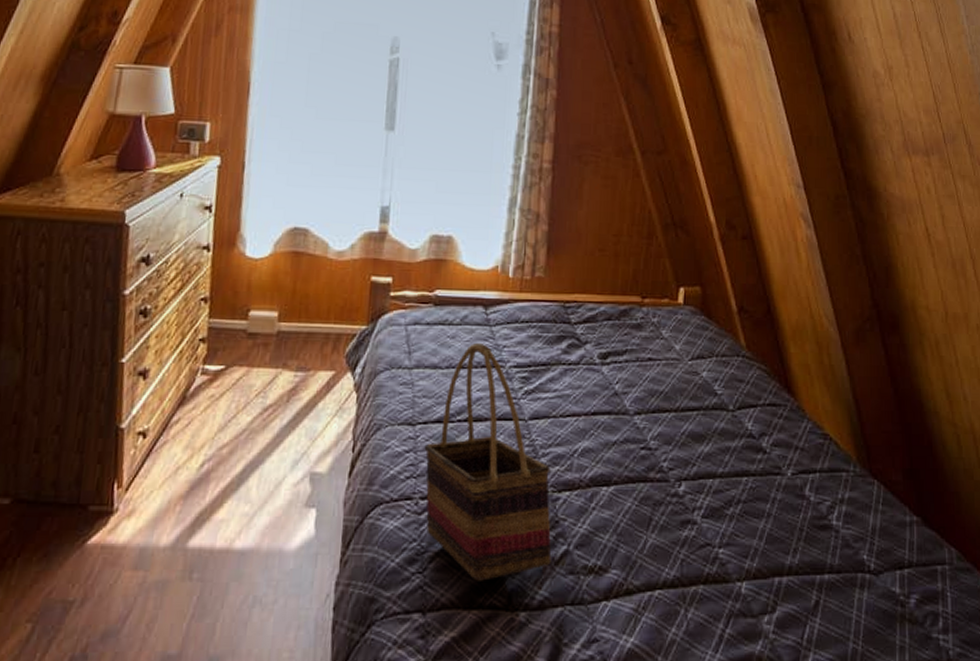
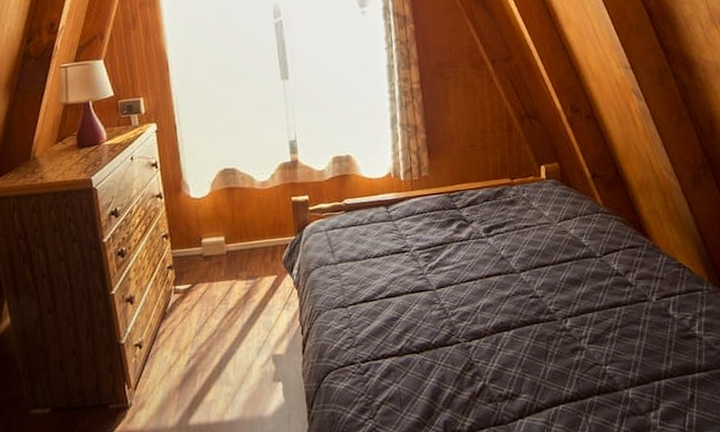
woven basket: present [424,342,552,583] -> none [357,235,473,419]

